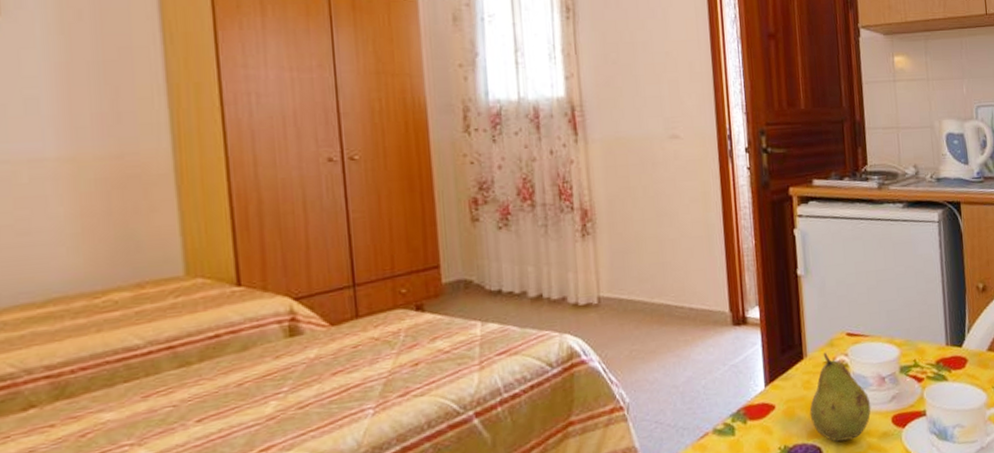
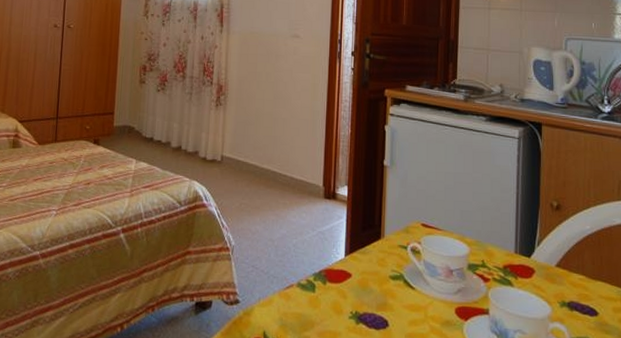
fruit: present [809,352,871,442] -> none [381,237,437,321]

